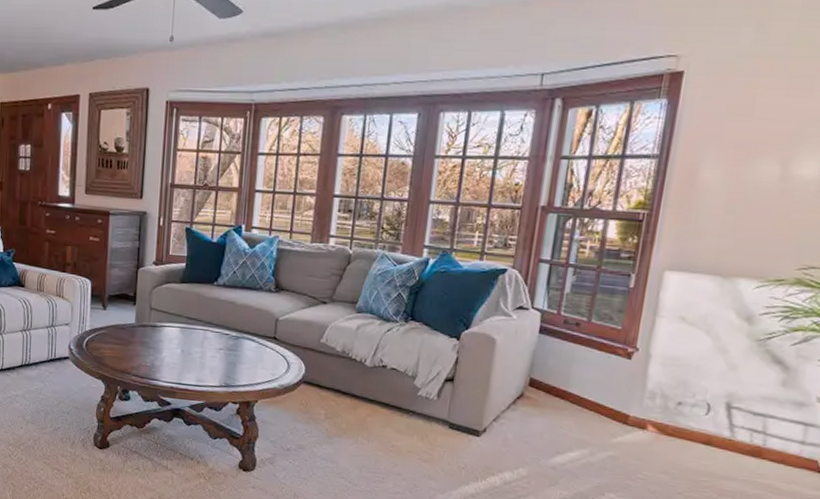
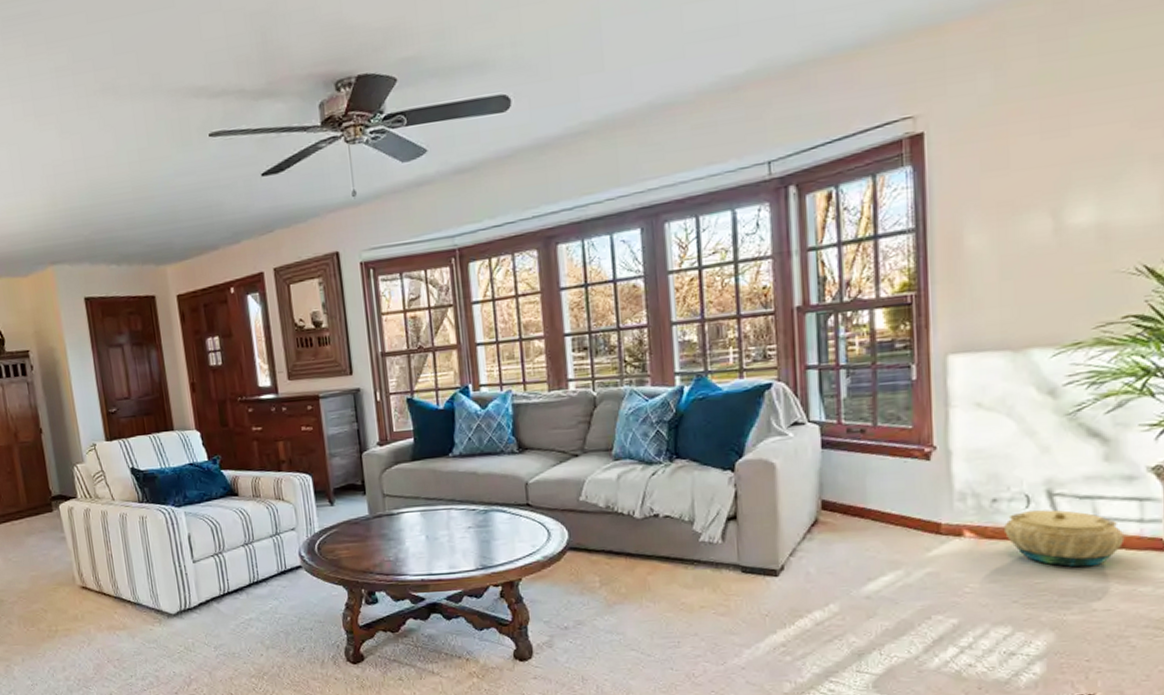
basket: none [683,417,786,475] -> present [1004,509,1125,568]

